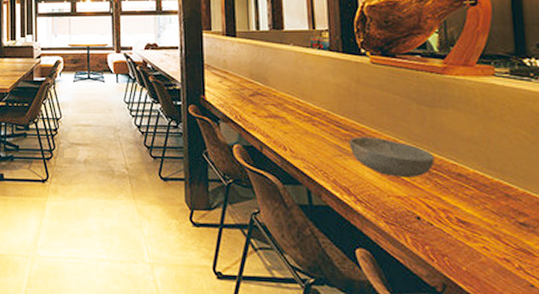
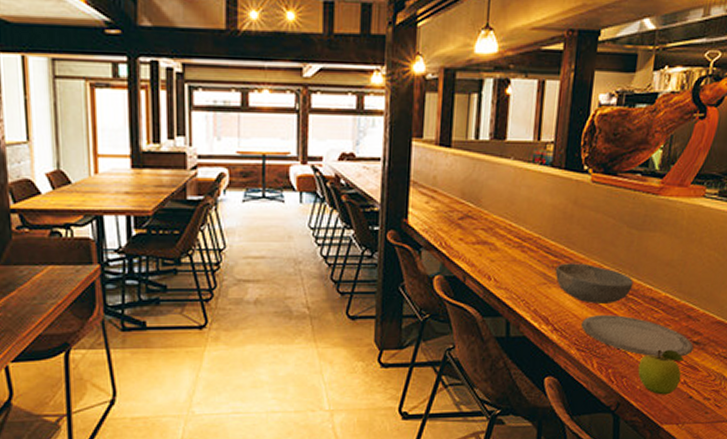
plate: none [386,189,522,239] -> present [581,315,694,358]
fruit: none [459,228,515,281] -> present [638,349,684,395]

